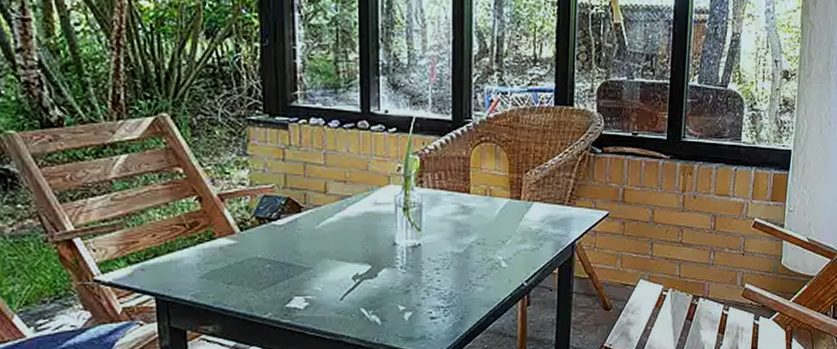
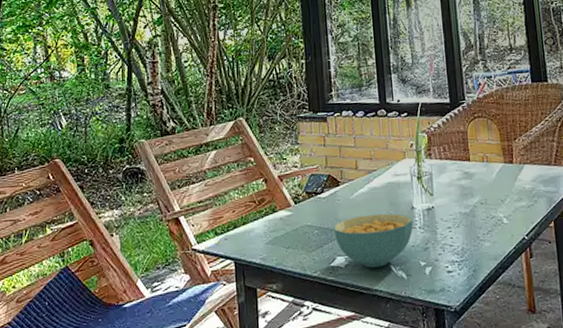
cereal bowl: none [291,248,393,311] -> present [333,213,413,268]

